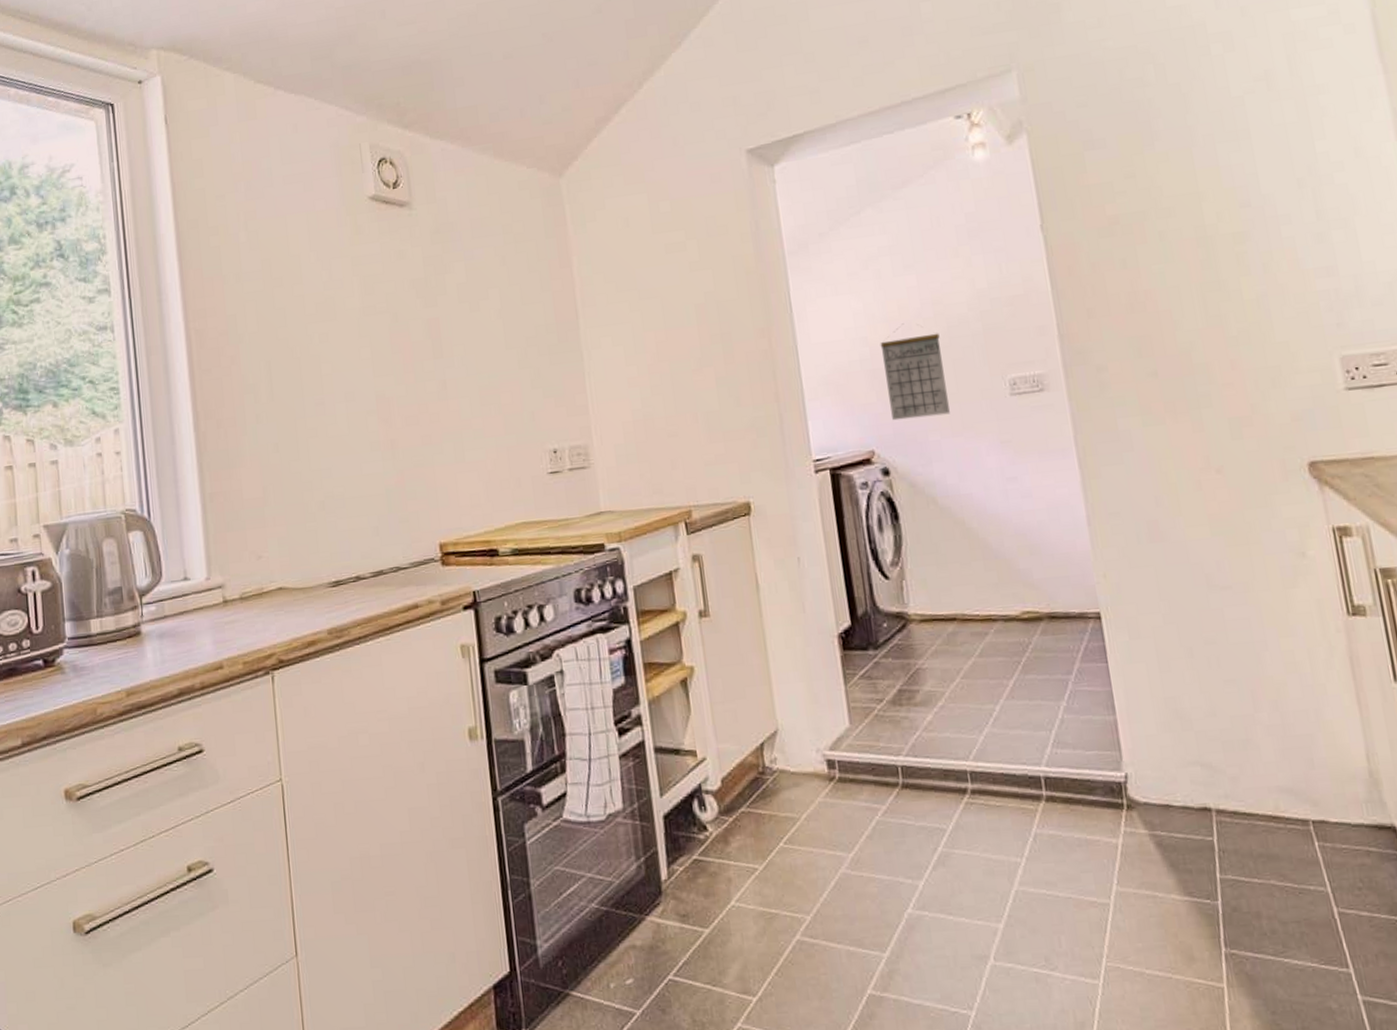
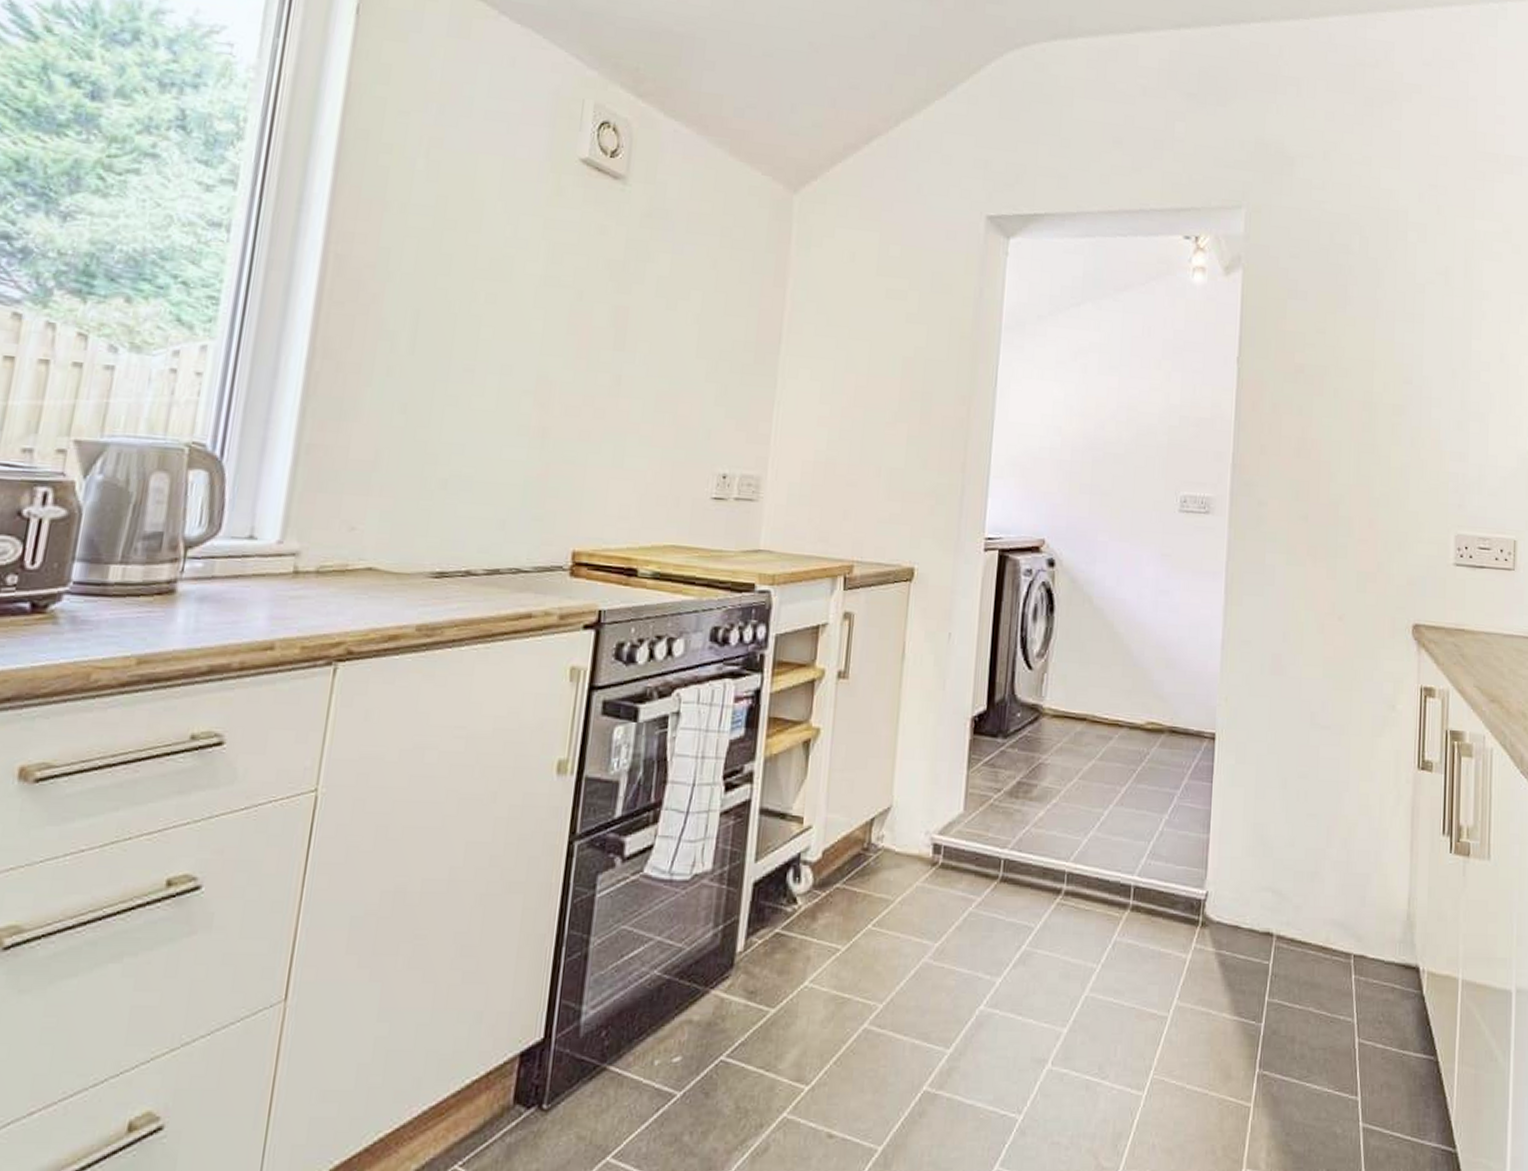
calendar: present [880,323,950,421] -> none [1068,421,1128,518]

